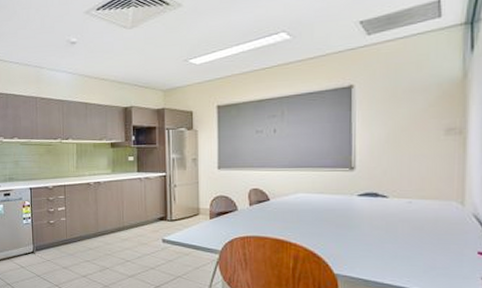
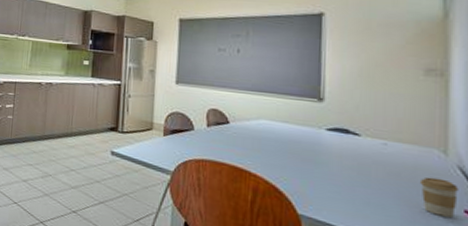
coffee cup: none [441,227,473,260] -> present [421,176,459,218]

